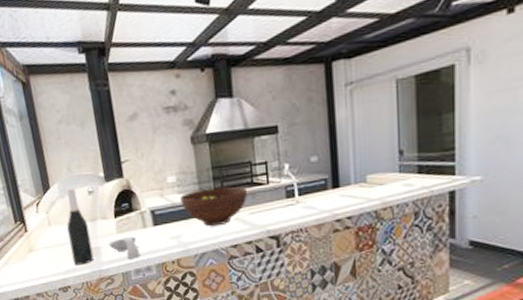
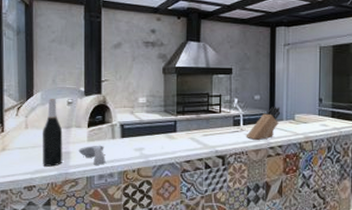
fruit bowl: present [180,186,247,226] -> none [147,111,203,142]
knife block: none [303,167,348,213] -> present [246,106,281,140]

